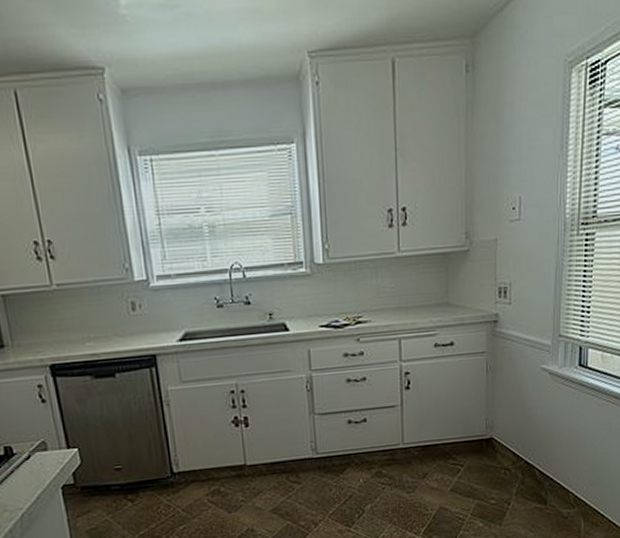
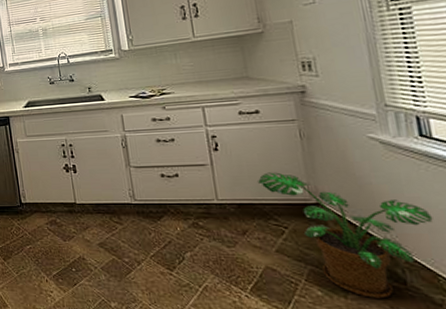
potted plant: none [442,409,575,521] -> present [257,172,434,299]

